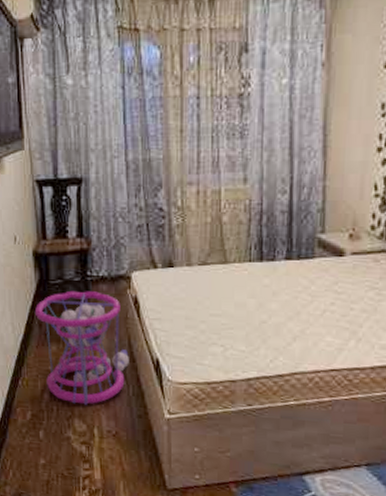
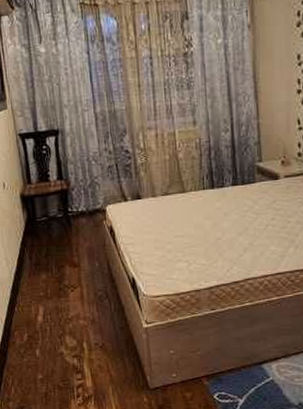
laundry basket: present [34,290,129,406] -> none [25,224,110,324]

